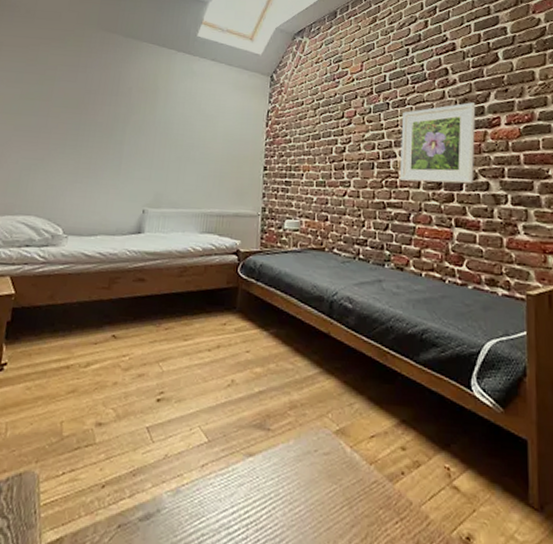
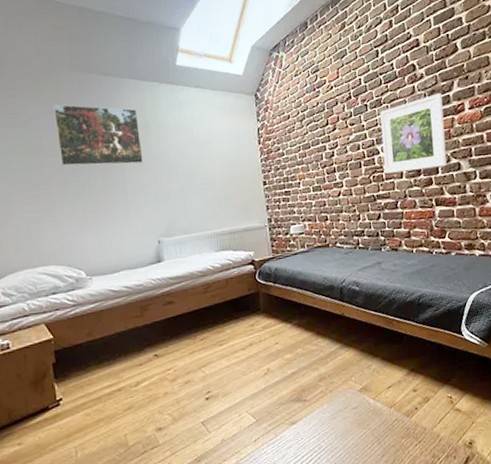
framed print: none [65,57,150,128] -> present [52,104,144,166]

